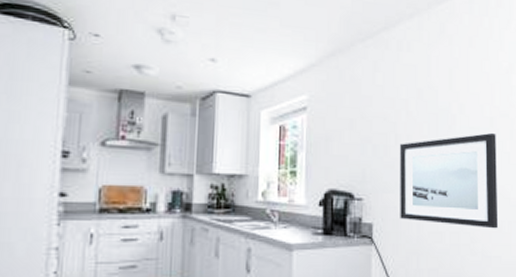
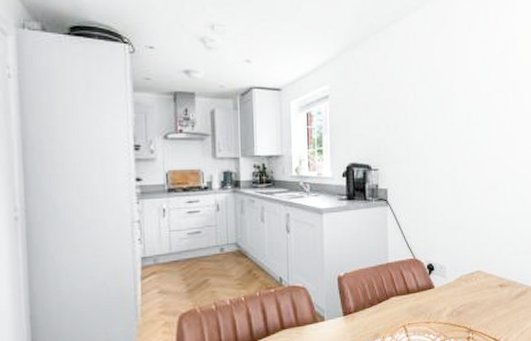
wall art: present [400,132,498,229] -> none [409,106,493,188]

